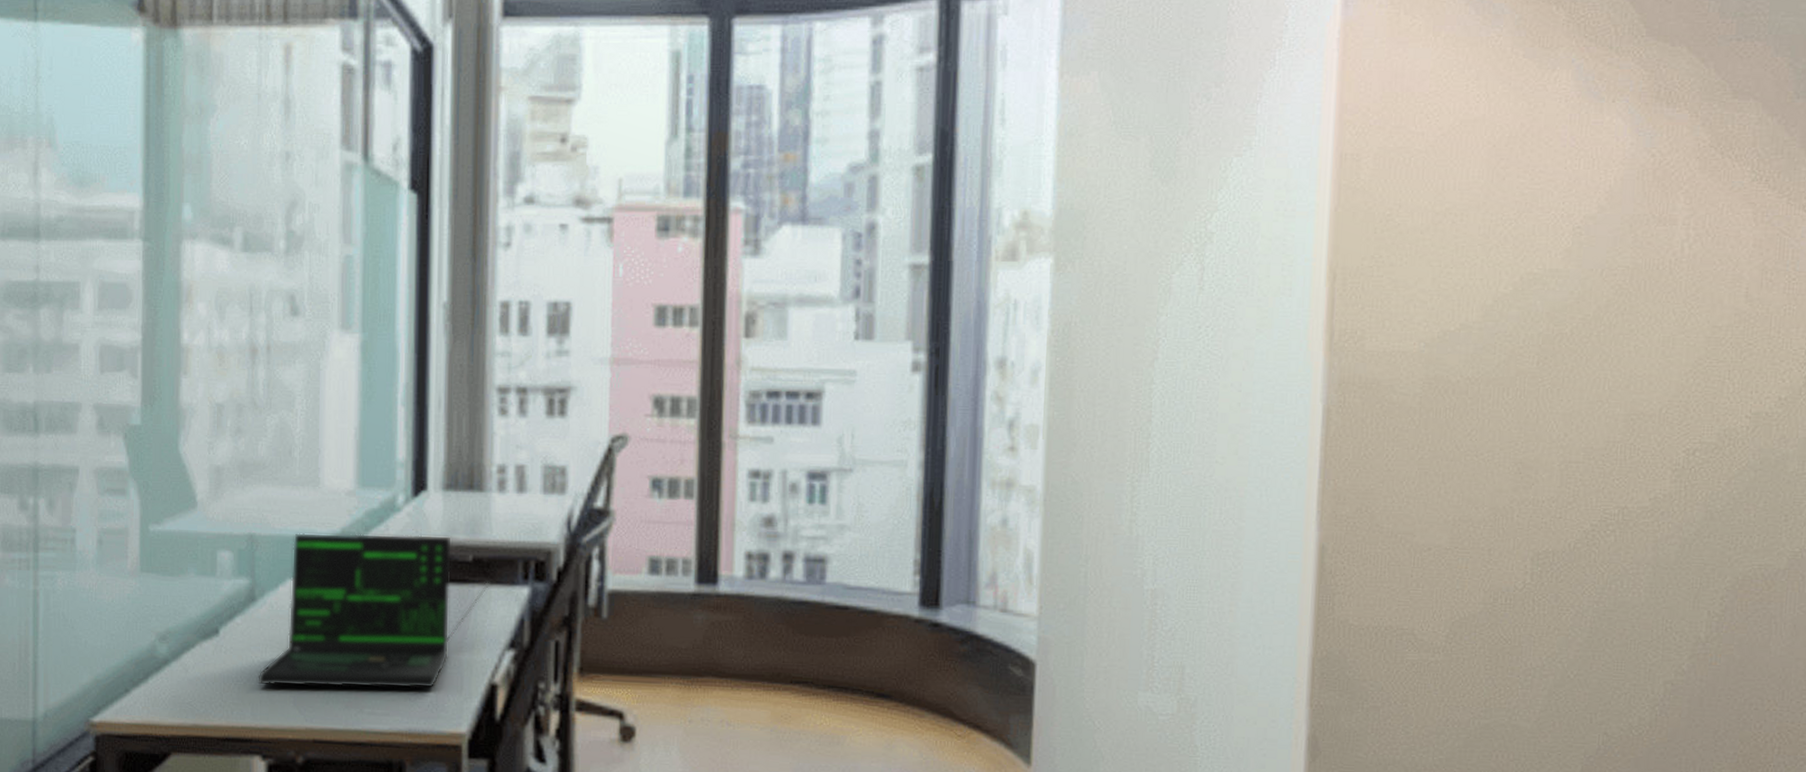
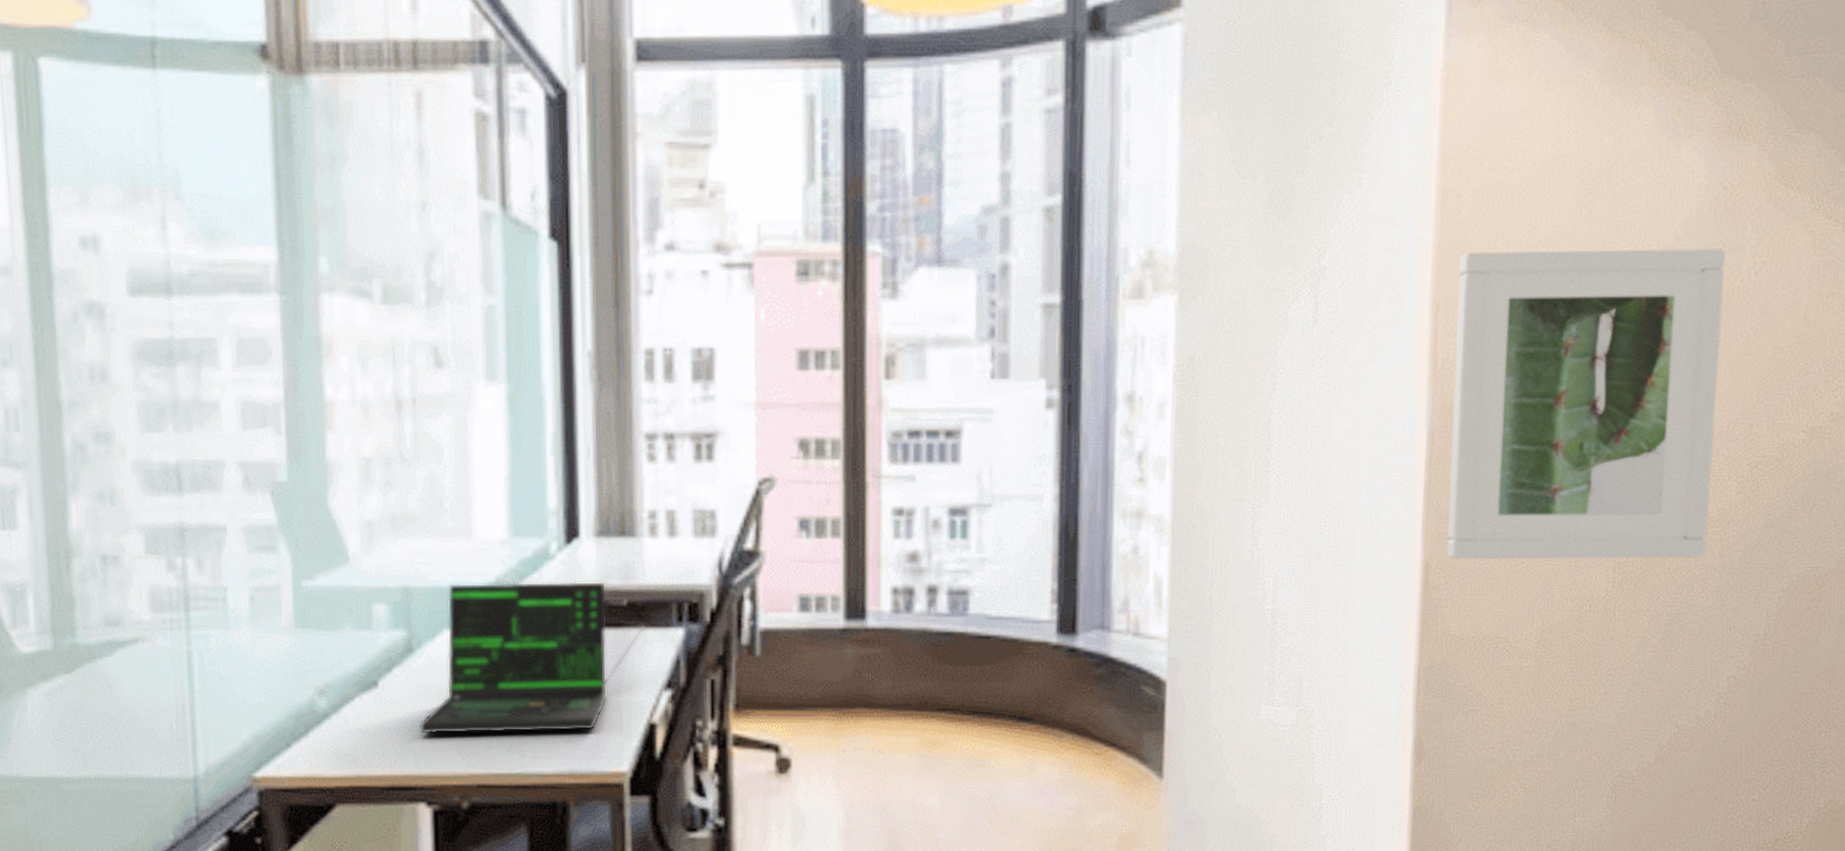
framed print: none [1344,218,1655,552] -> present [1446,249,1726,560]

